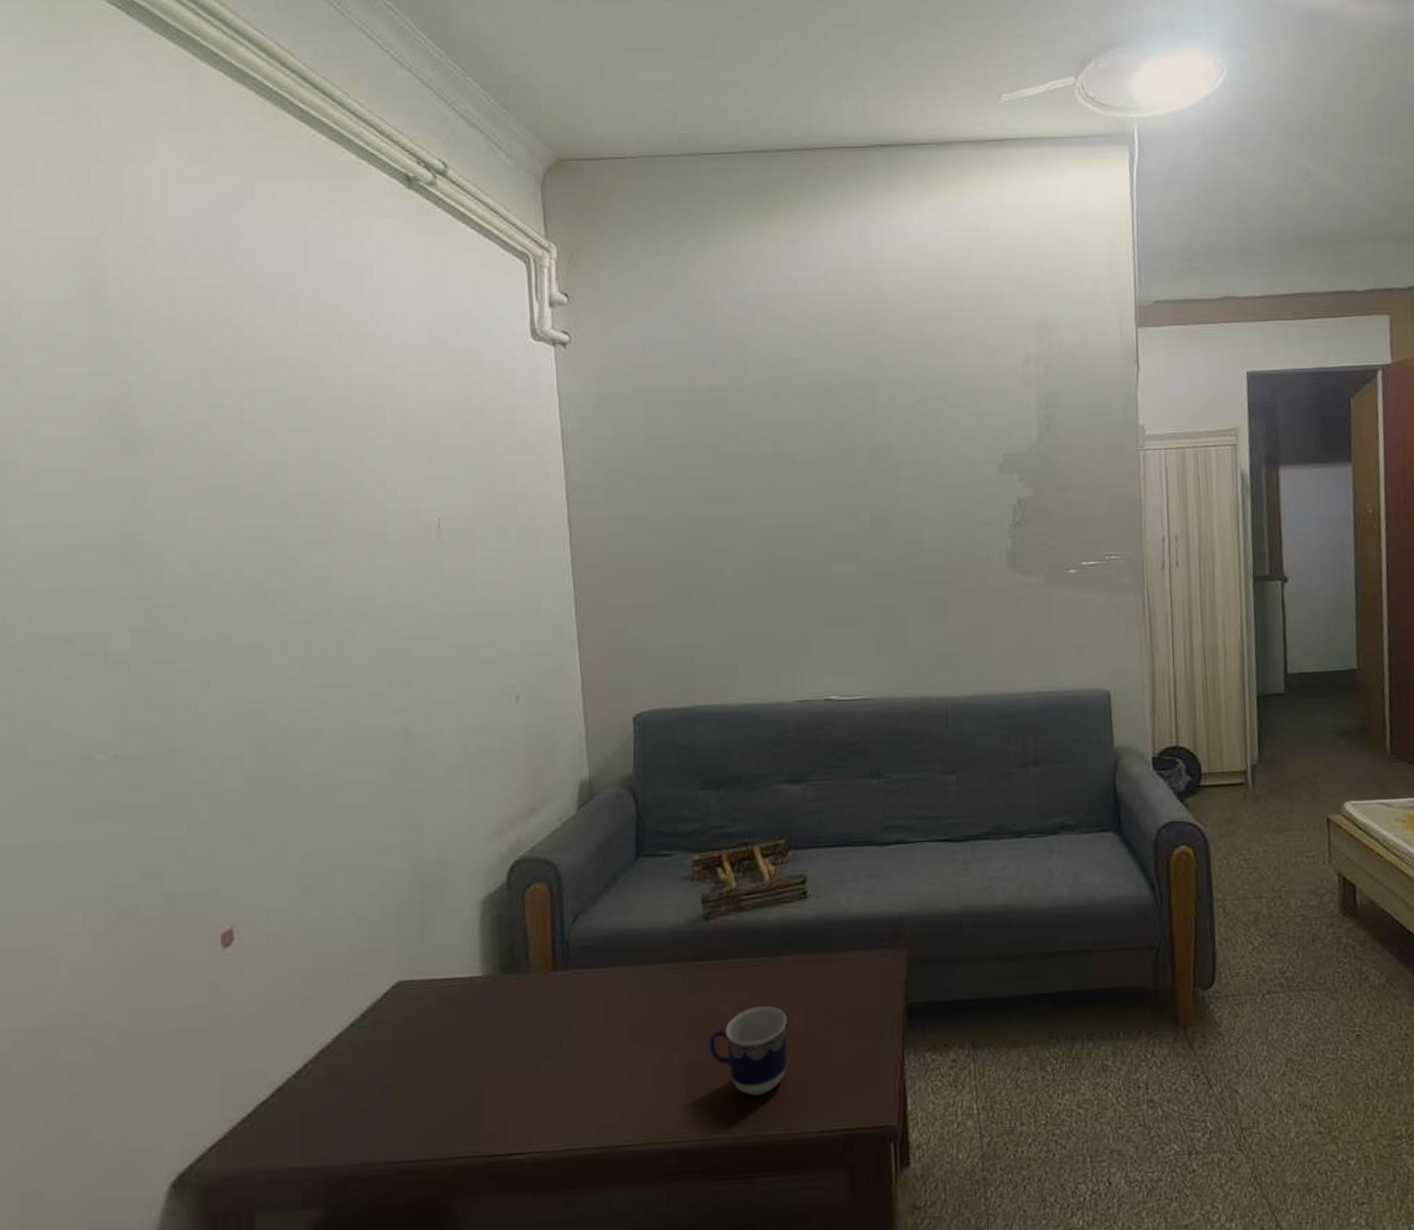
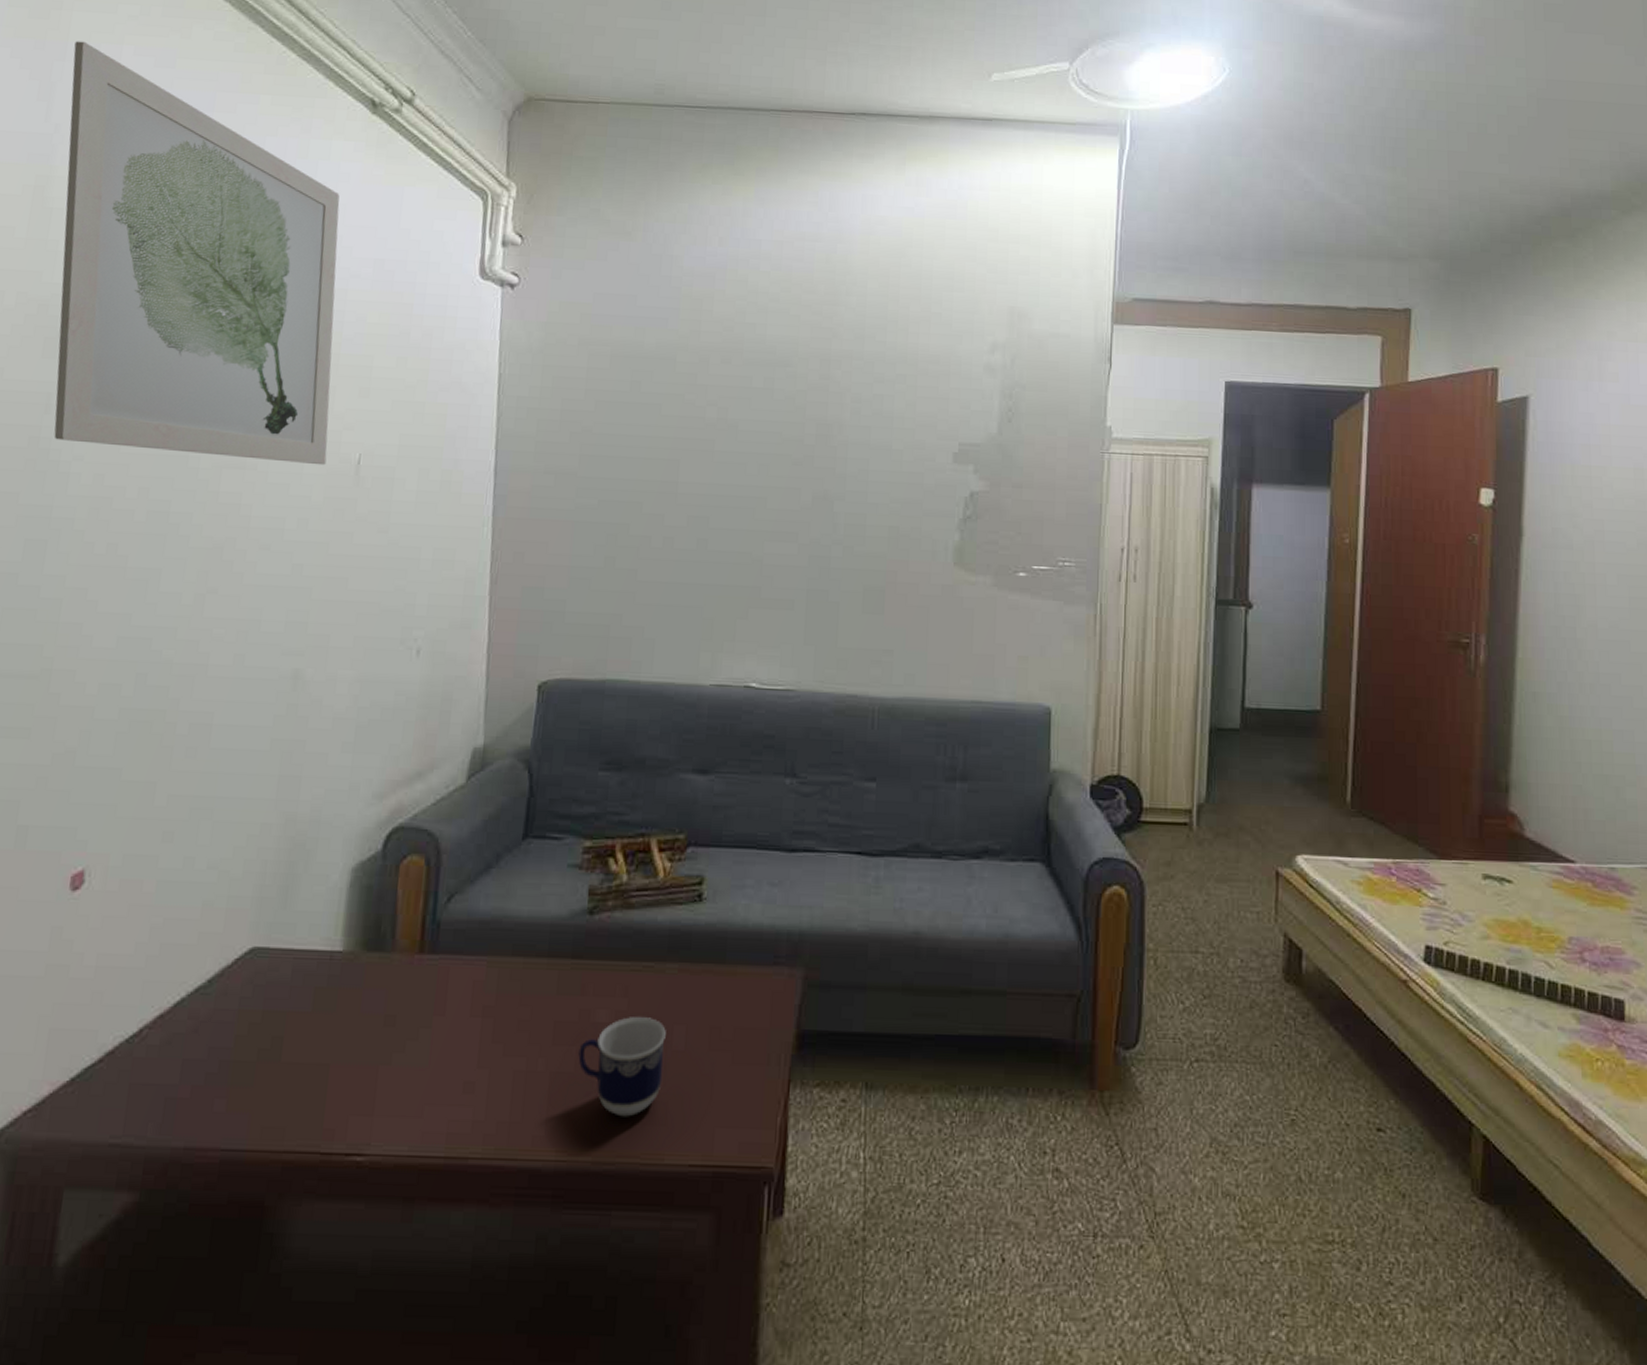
wall art: none [108,142,408,533] -> present [54,41,340,466]

